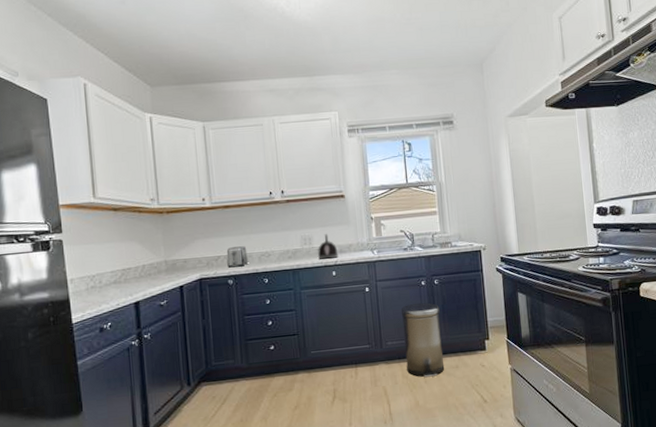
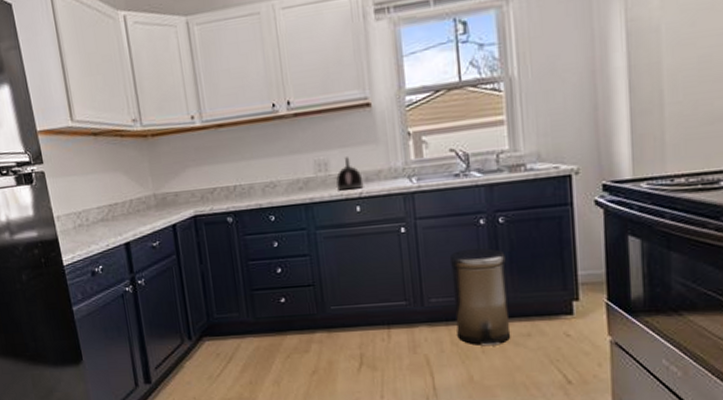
toaster: present [226,246,248,268] -> none [223,175,250,203]

